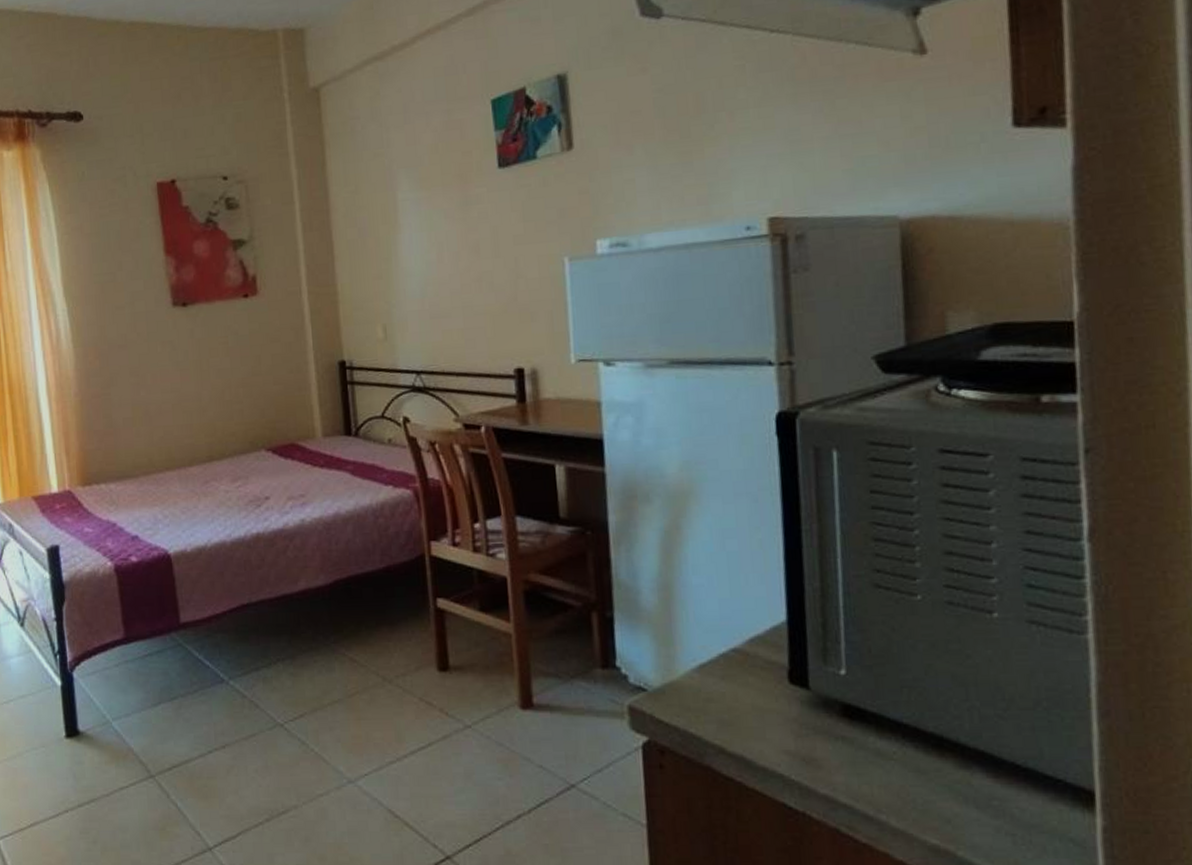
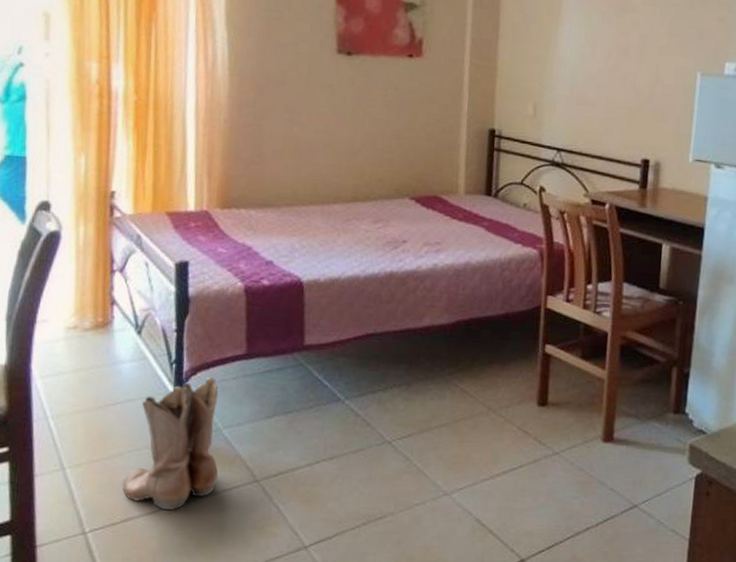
boots: none [25,665,114,812] -> present [123,376,219,510]

